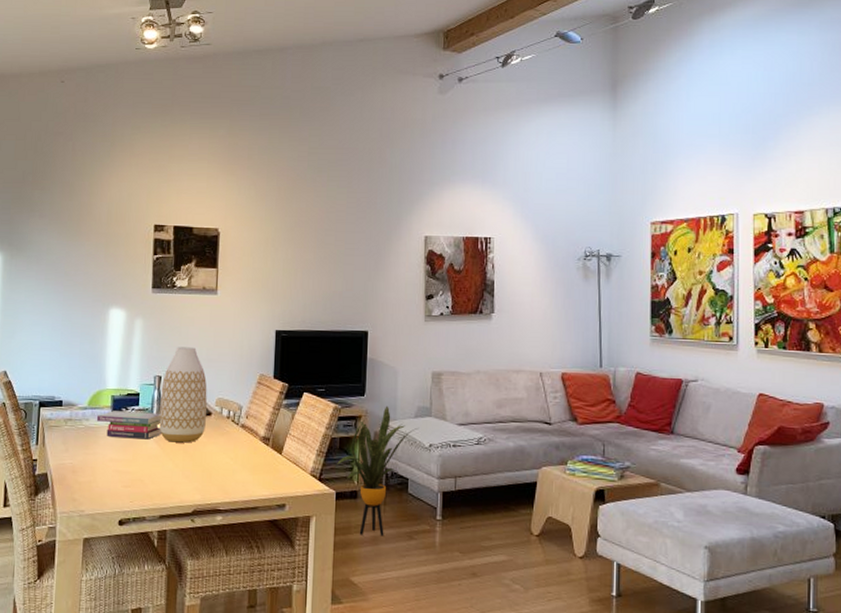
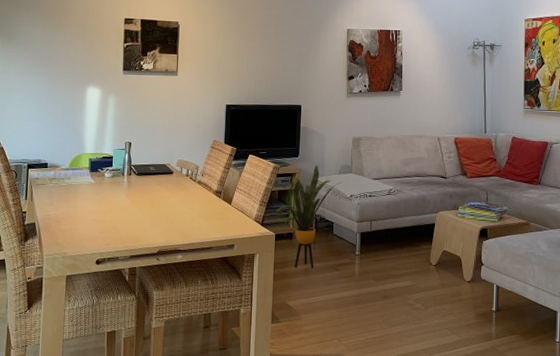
books: present [96,411,162,440] -> none [76,171,132,194]
vase: present [159,347,207,443] -> none [129,118,170,197]

